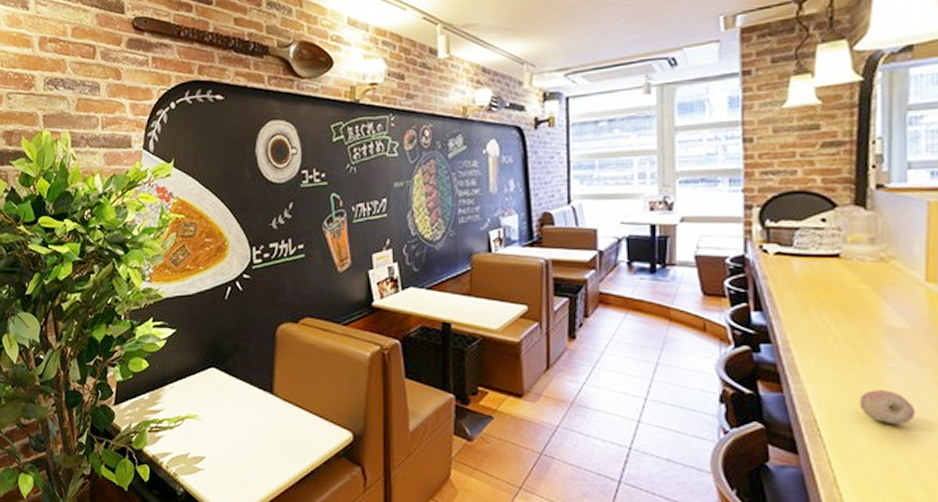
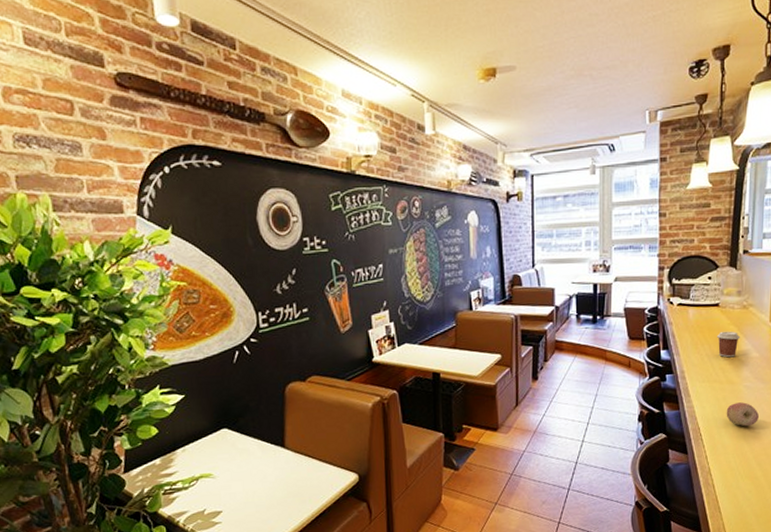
coffee cup: none [839,291,878,327] -> present [717,331,741,358]

